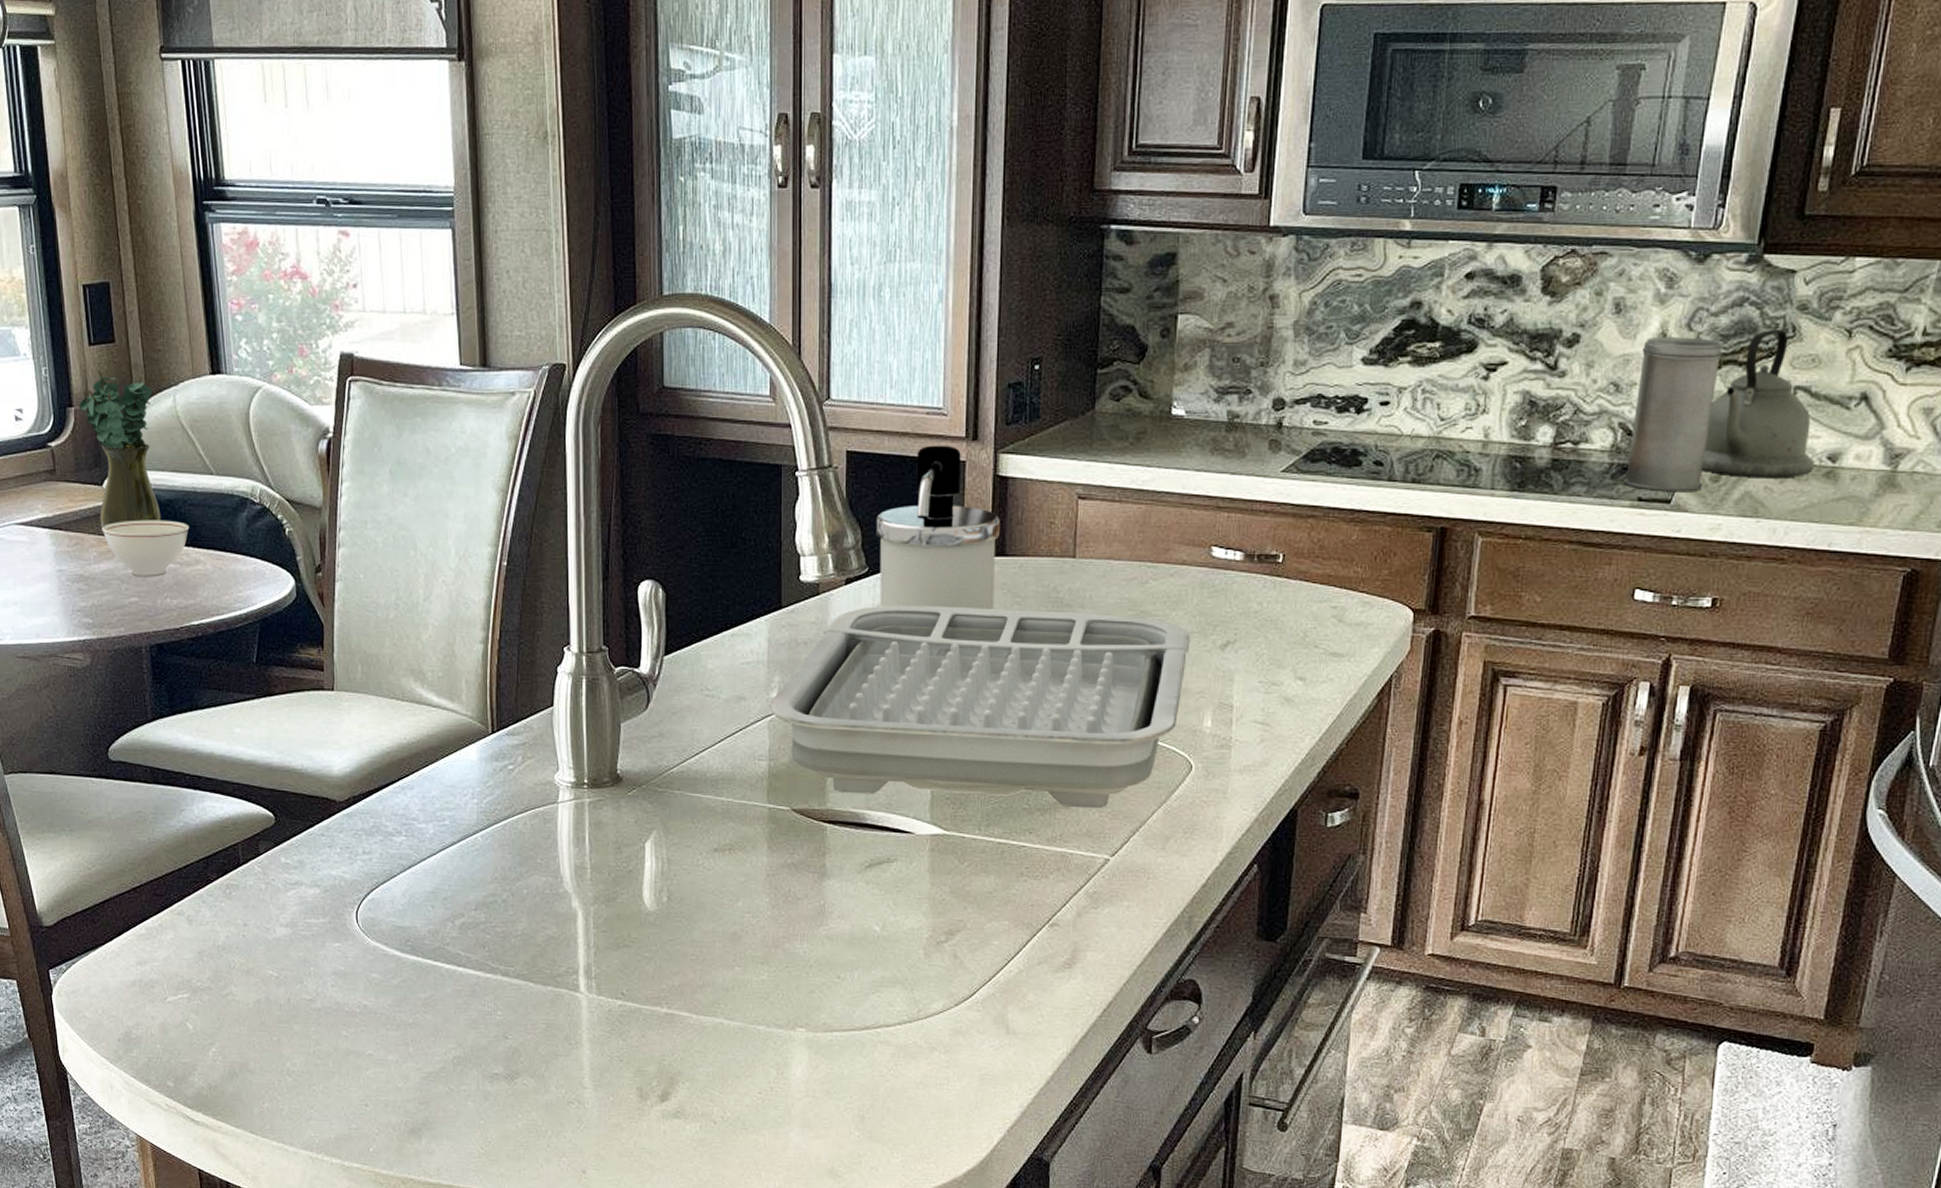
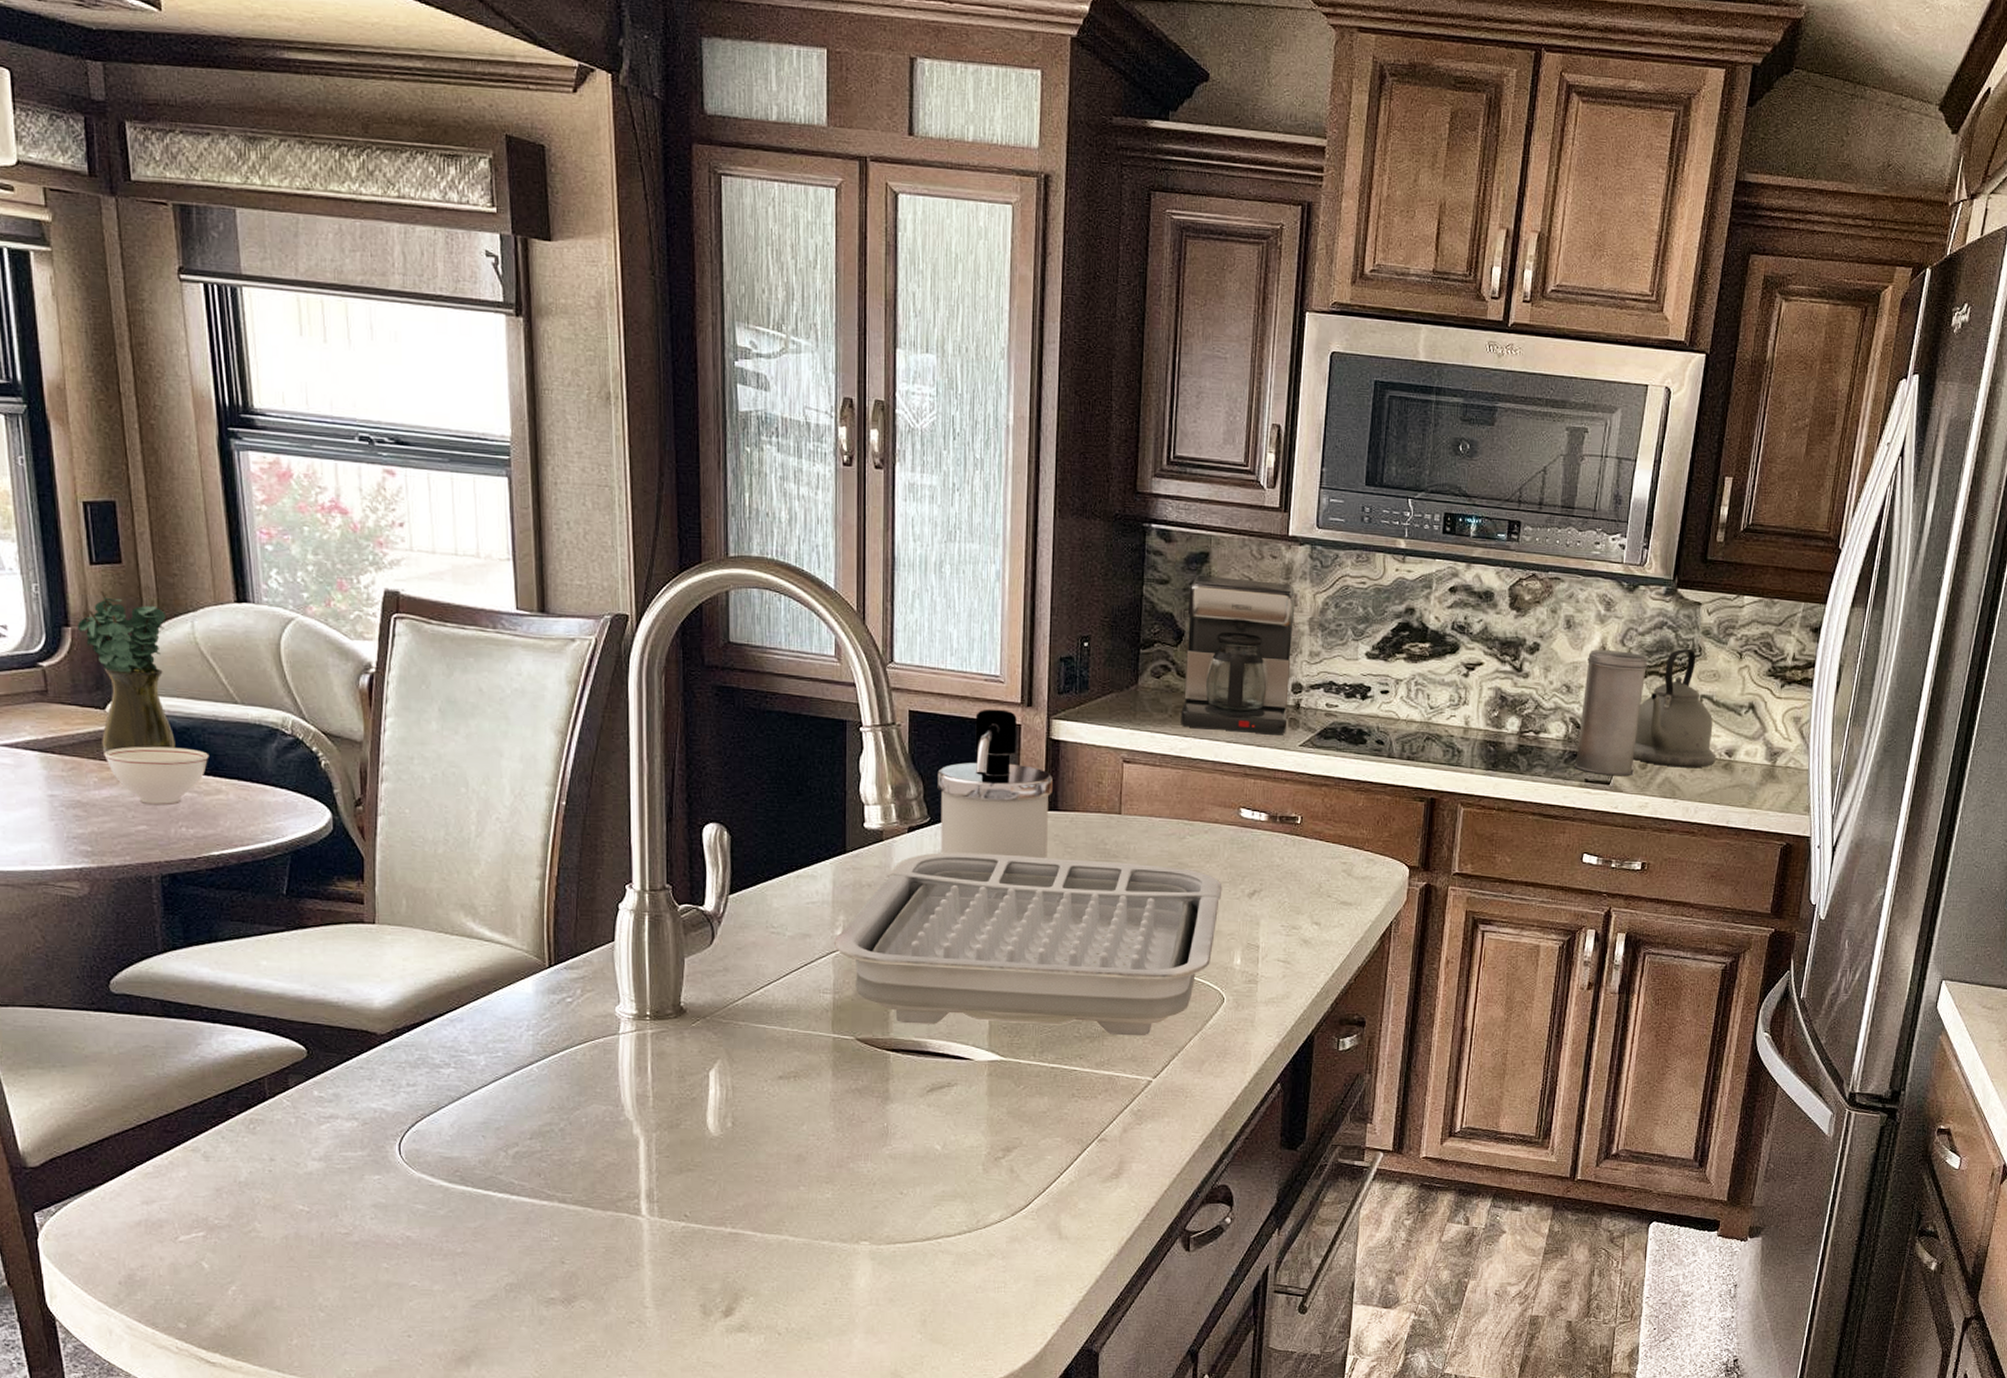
coffee maker: none [1143,280,1278,460] -> present [1181,576,1296,735]

